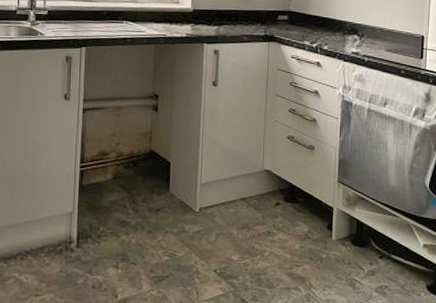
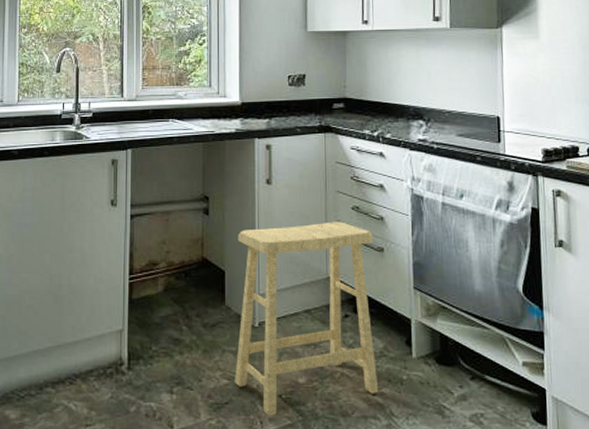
stool: none [175,122,306,288] -> present [235,221,379,416]

